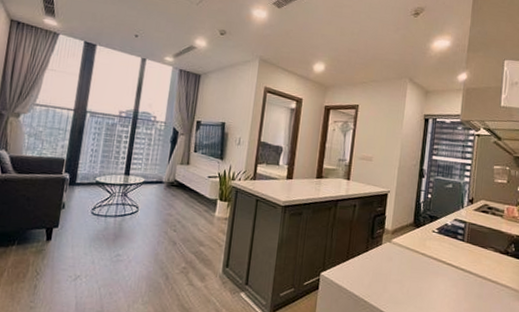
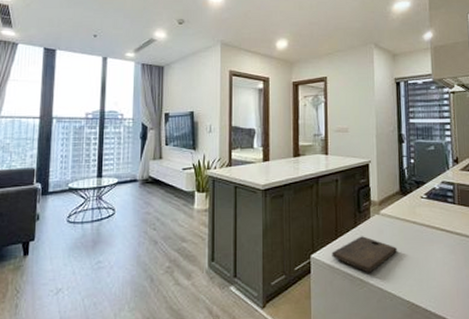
cutting board: none [340,260,403,296] -> present [332,236,397,273]

